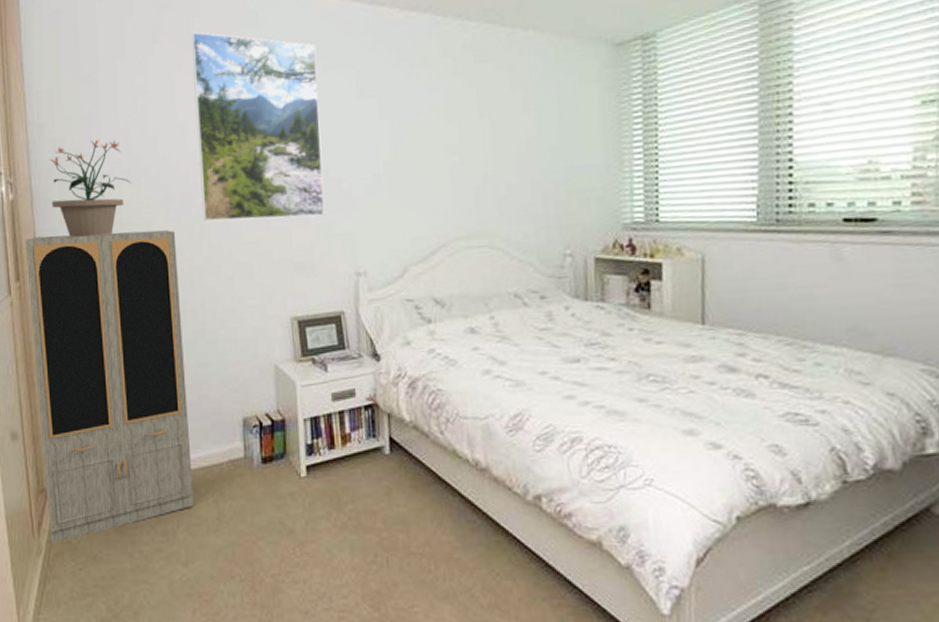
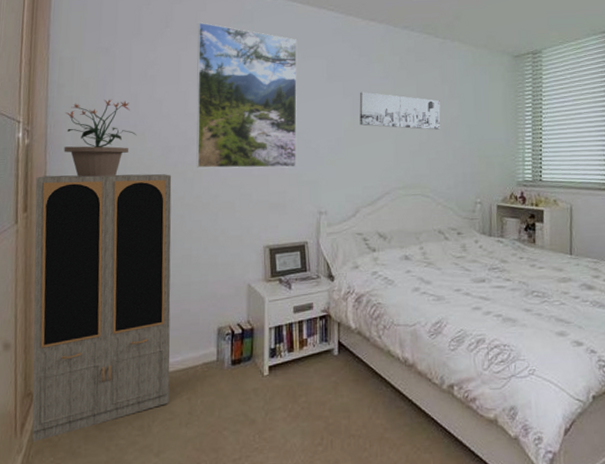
wall art: none [400,110,512,158] -> present [359,92,441,130]

